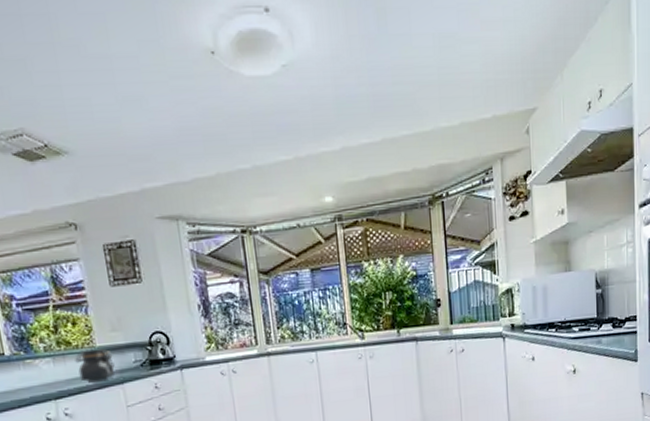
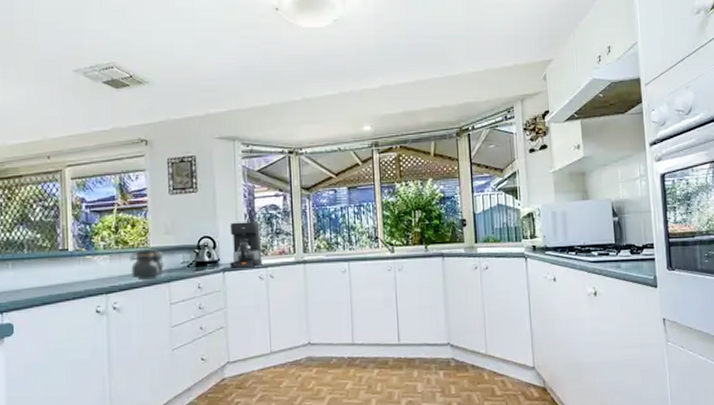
coffee maker: none [182,312,223,365] -> present [230,221,263,268]

